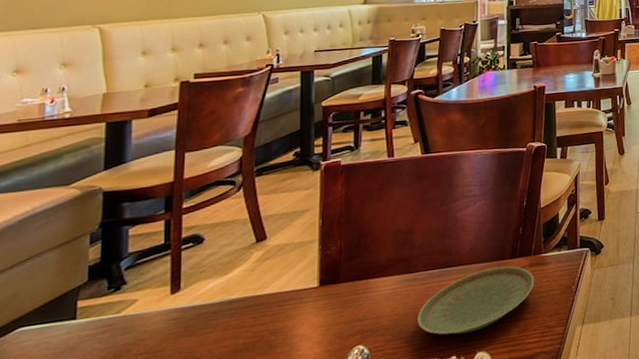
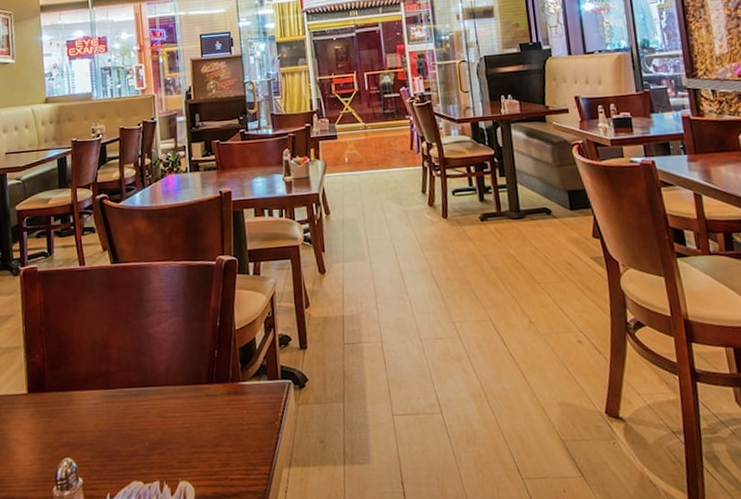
plate: present [417,266,534,335] -> none [119,391,234,460]

